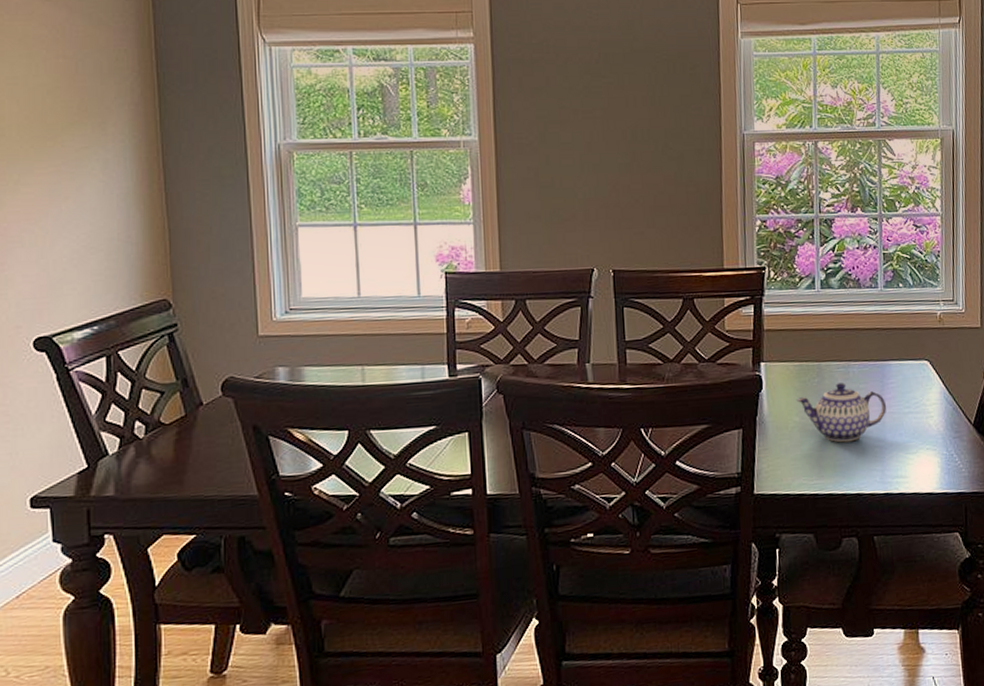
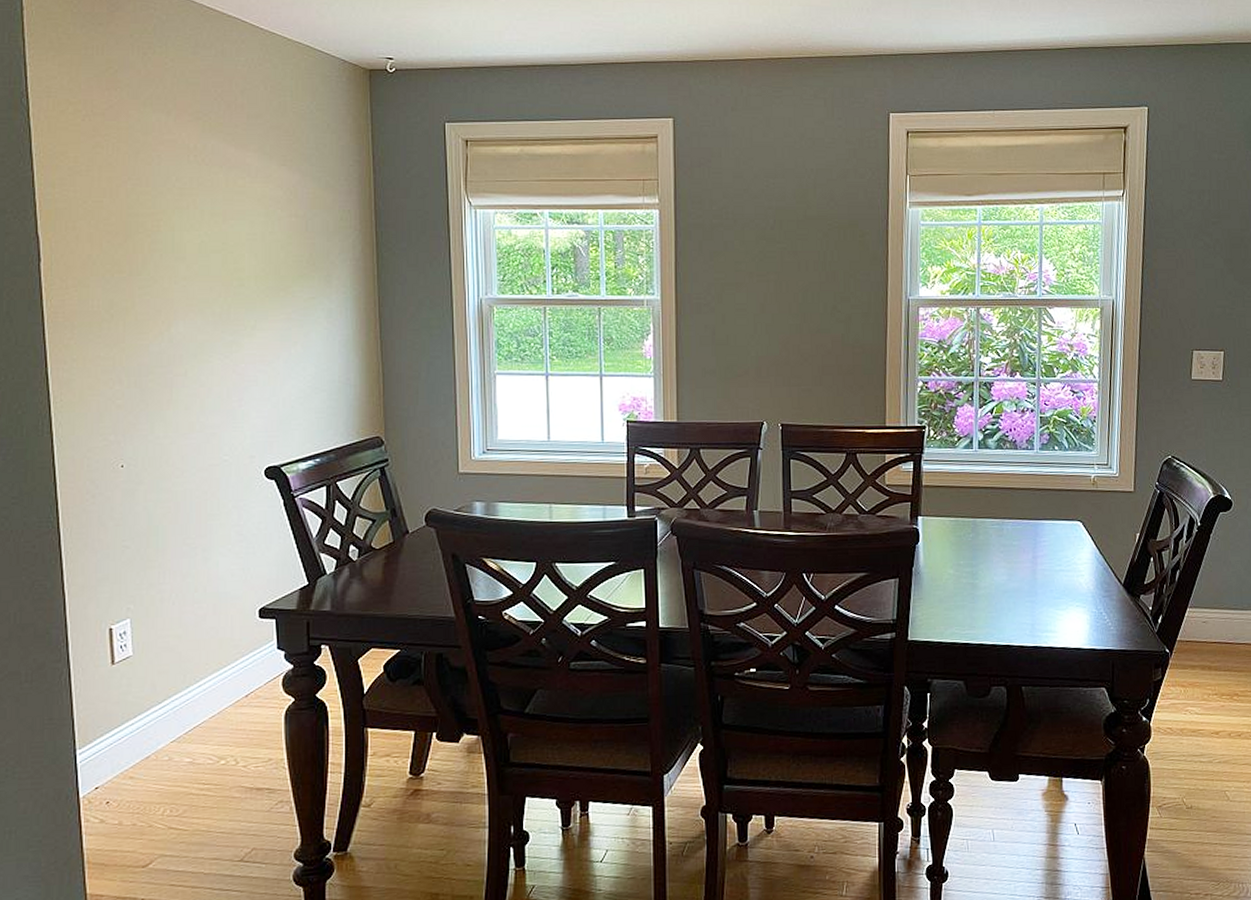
teapot: present [796,383,887,443] -> none [951,539,1039,596]

